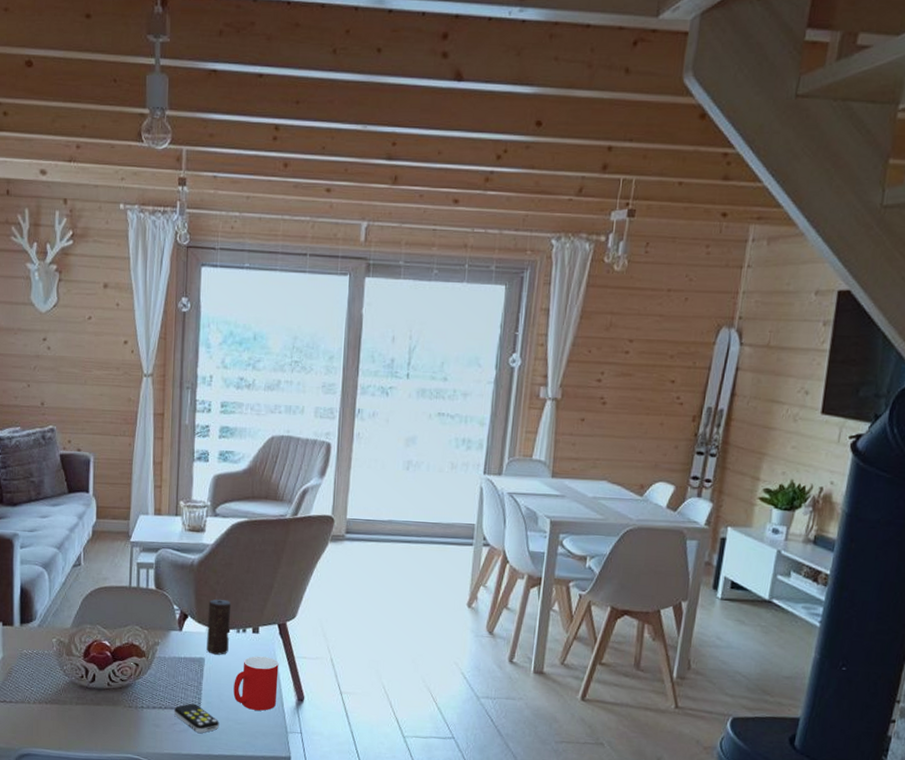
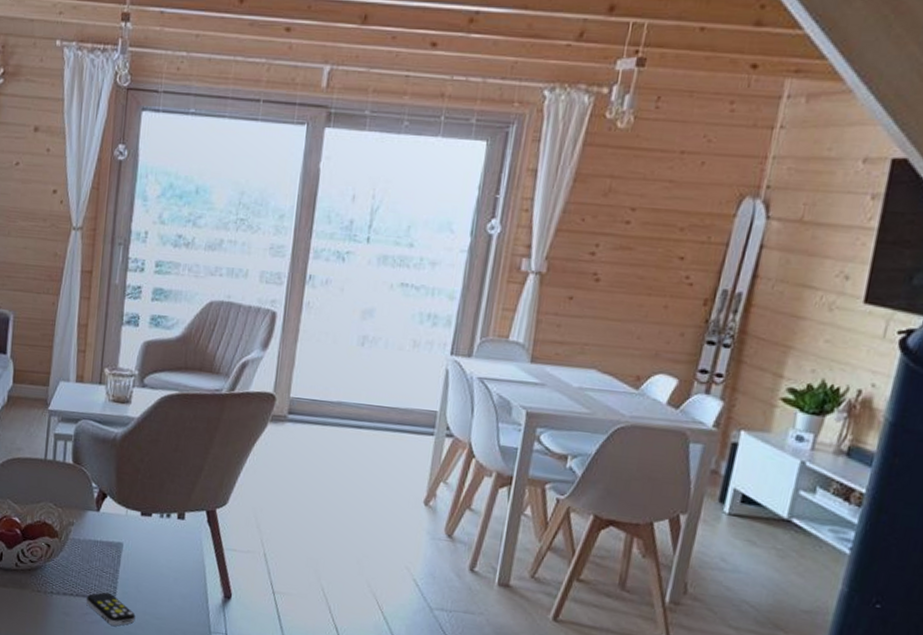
candle: present [206,599,232,655] -> none [125,478,156,541]
cup: present [233,656,279,711] -> none [152,544,205,607]

